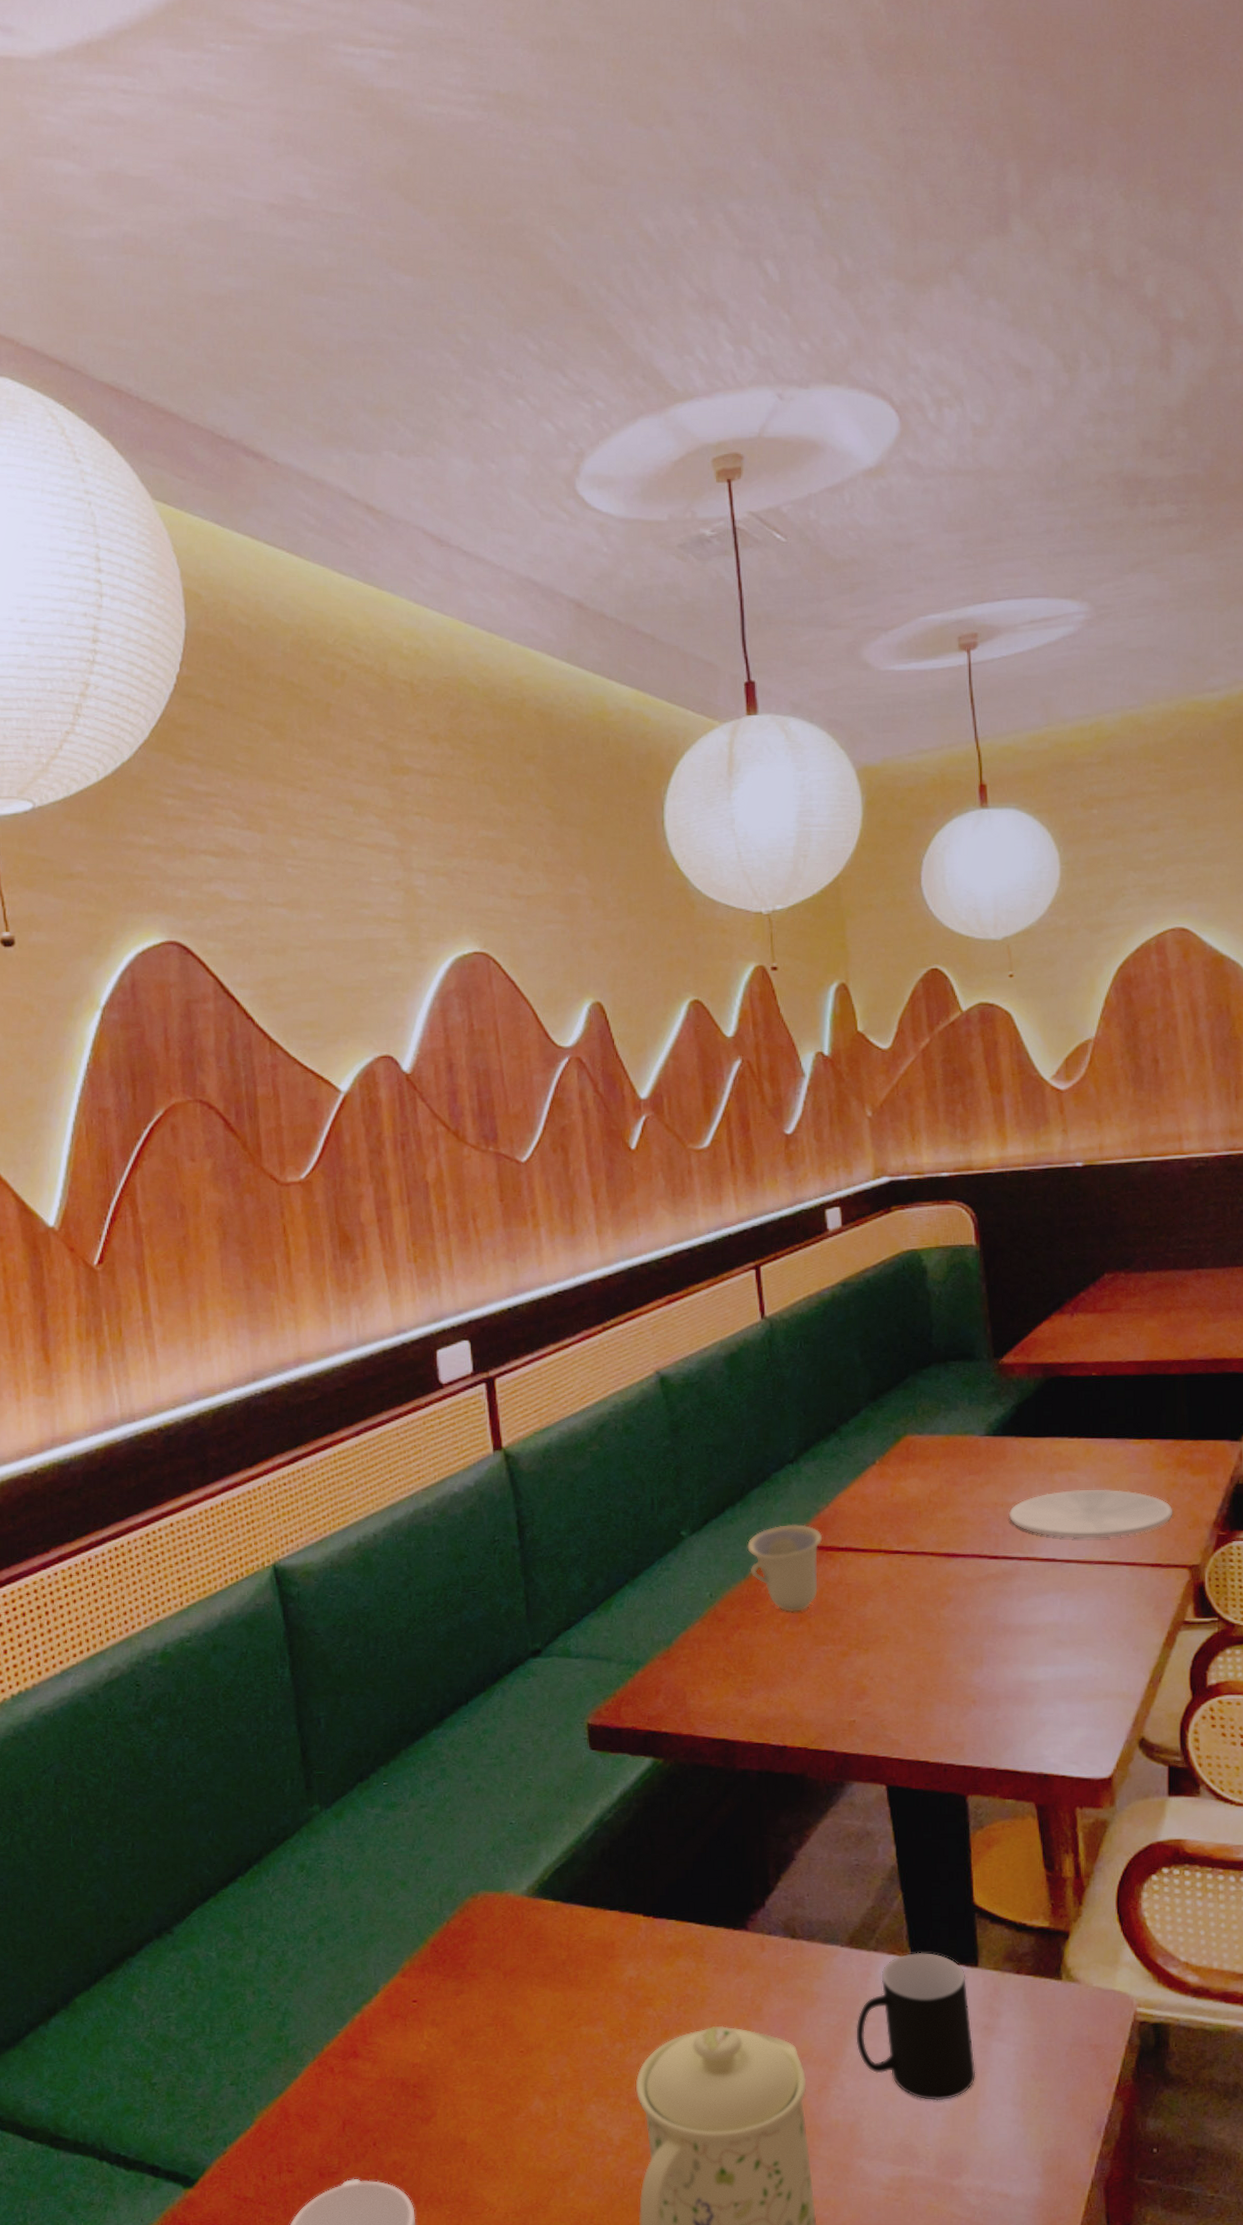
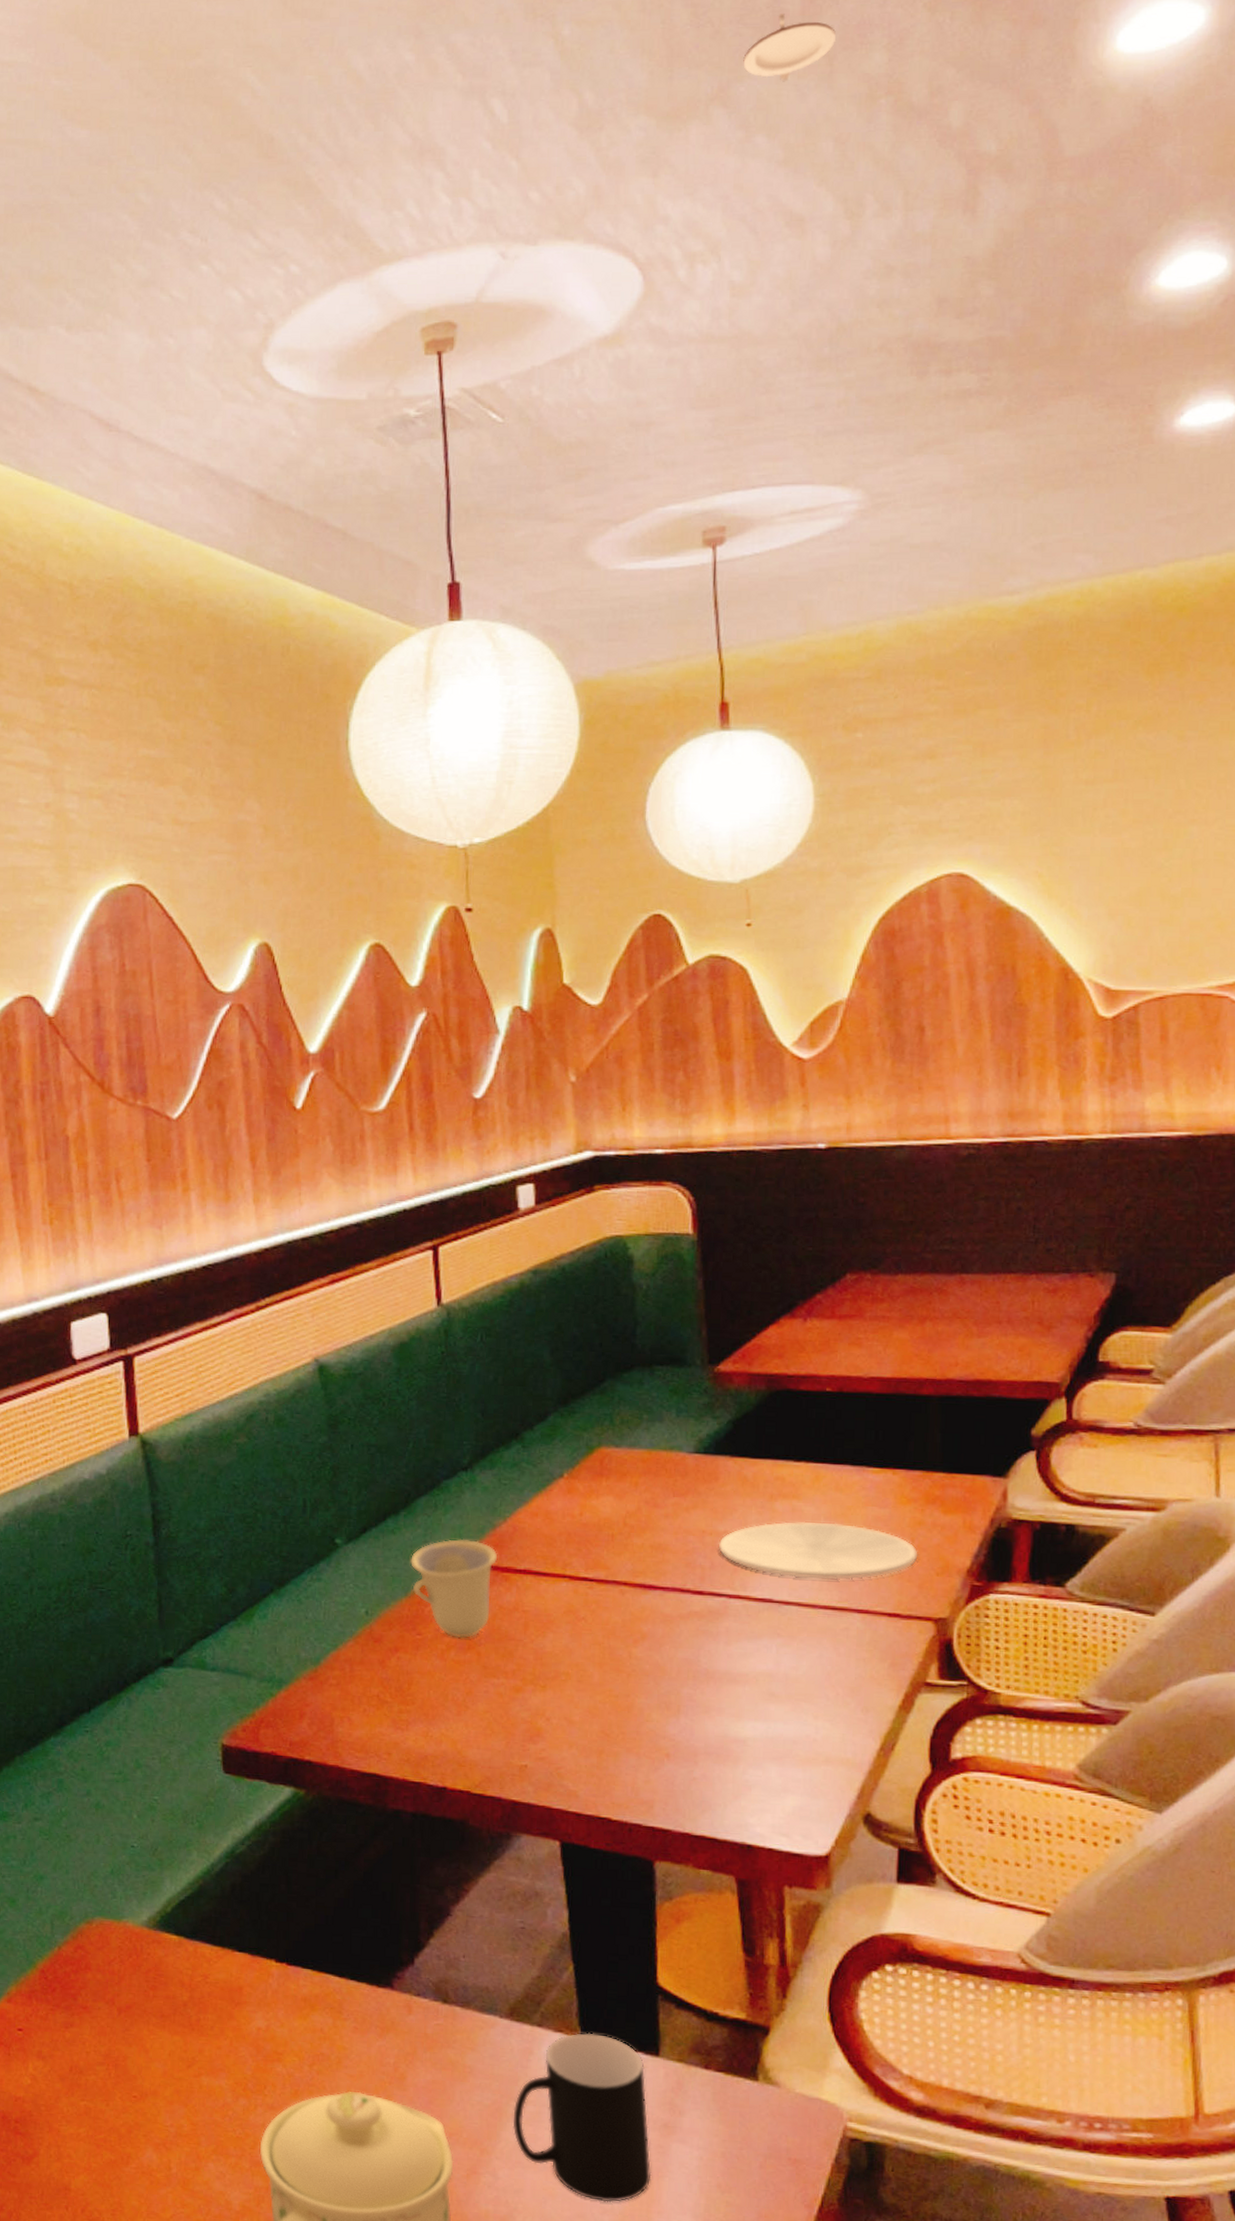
recessed light: none [975,196,1051,254] -> present [743,14,836,82]

